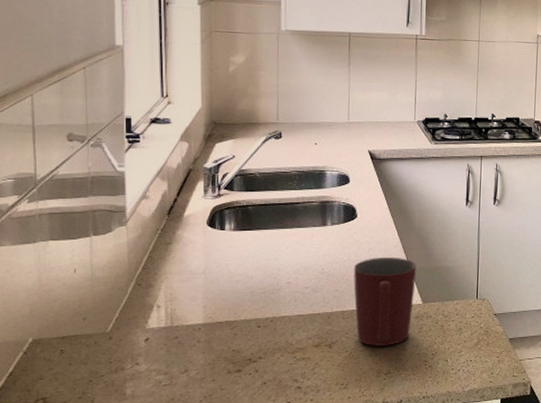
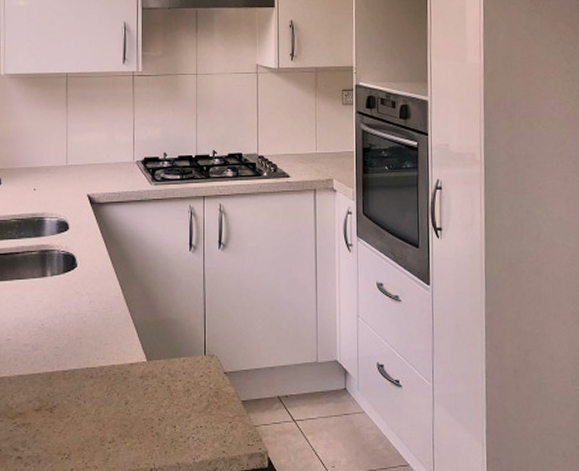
mug: present [354,257,416,346] -> none [75,309,139,410]

